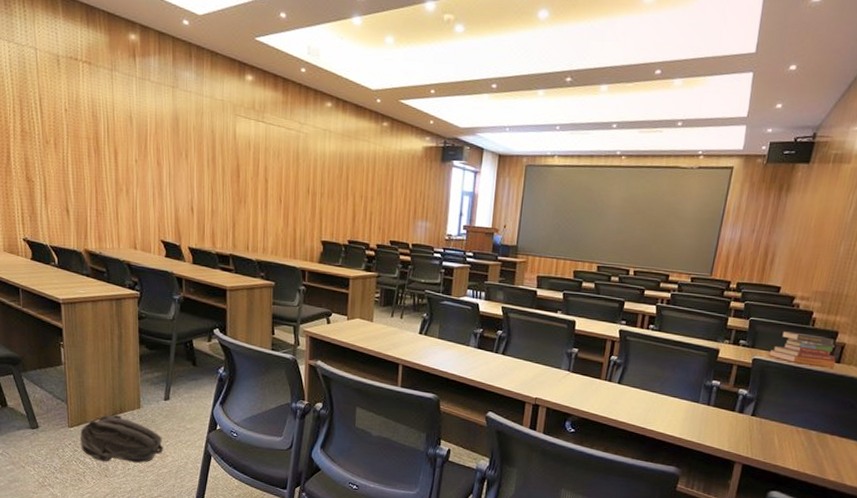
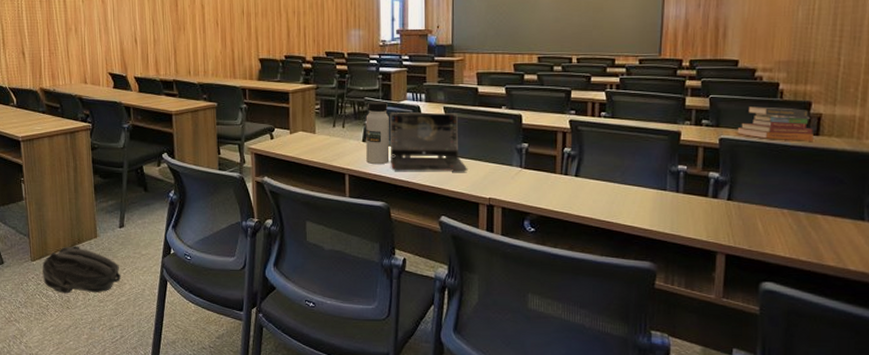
water bottle: none [421,294,448,358] -> present [366,101,390,165]
laptop computer: none [444,308,519,371] -> present [389,112,468,172]

